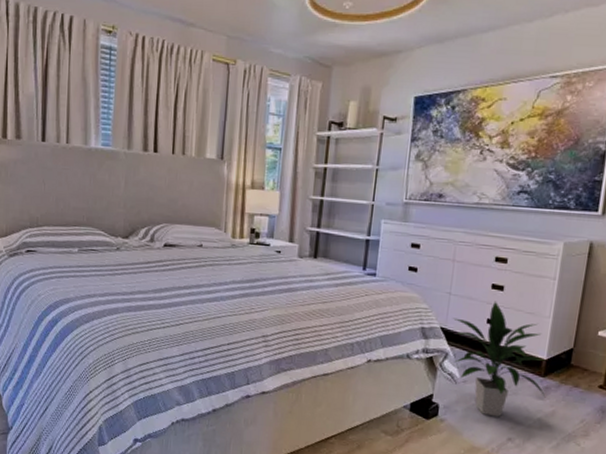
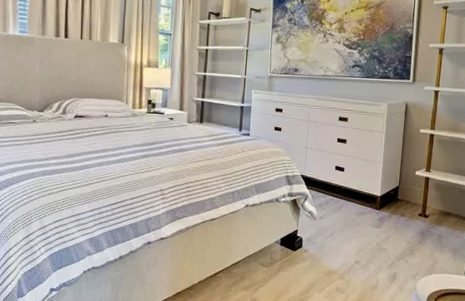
indoor plant: present [453,301,546,417] -> none [310,151,381,245]

